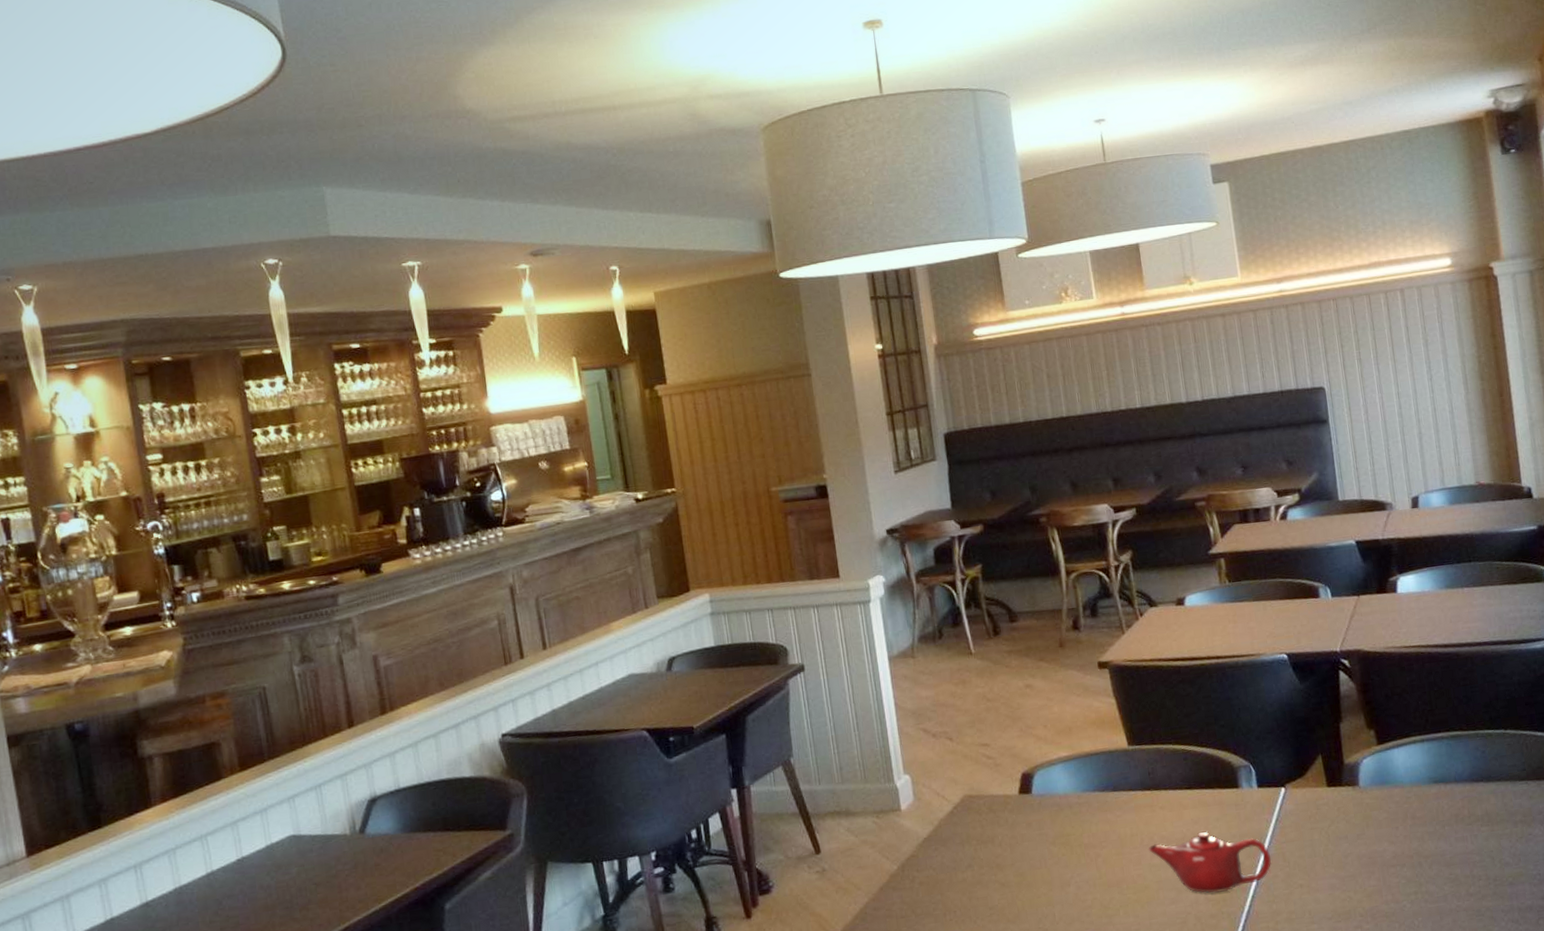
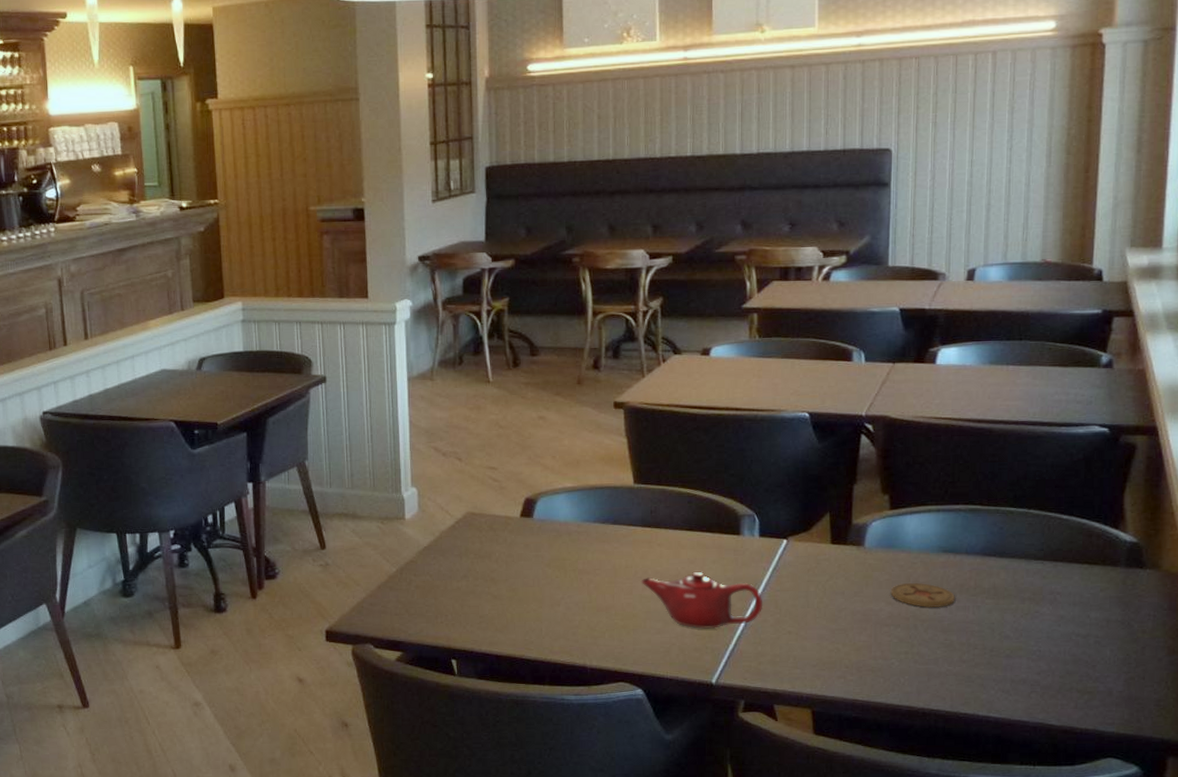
coaster: none [1390,817,1453,843] -> present [890,582,955,608]

